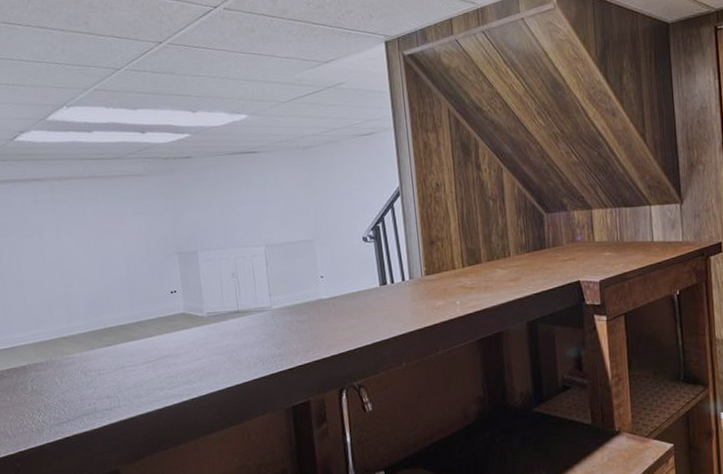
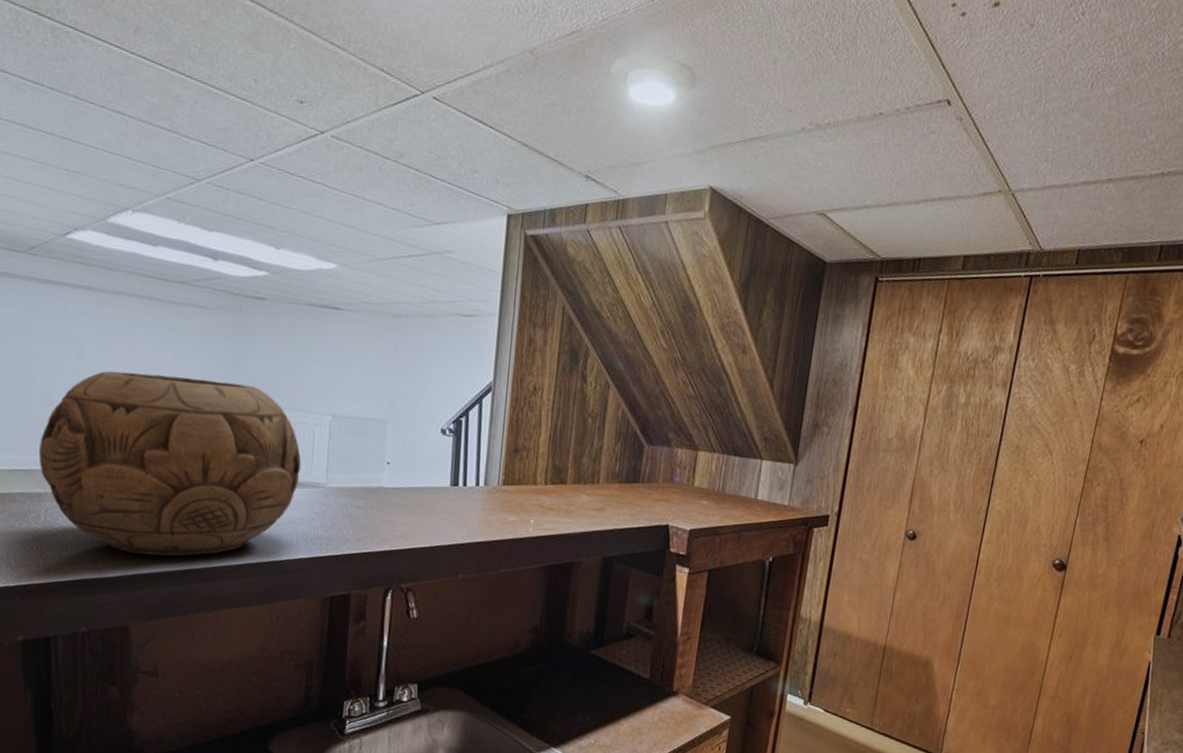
decorative bowl: none [17,234,247,404] -> present [38,370,302,557]

